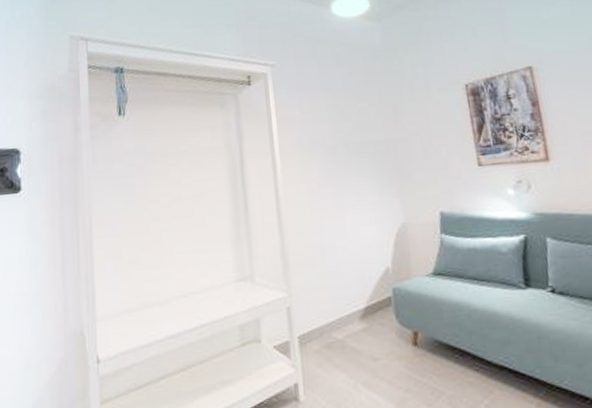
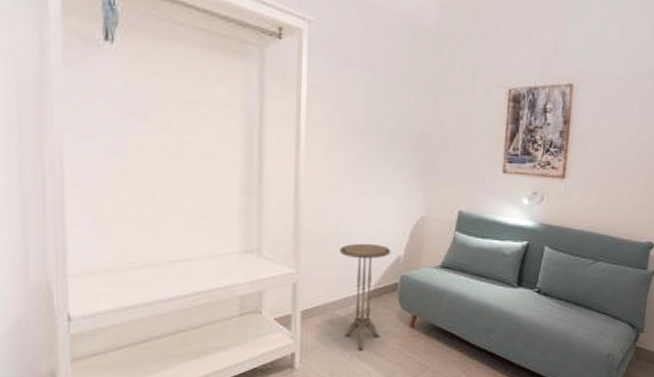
side table: none [327,257,383,377] -> present [340,243,391,351]

